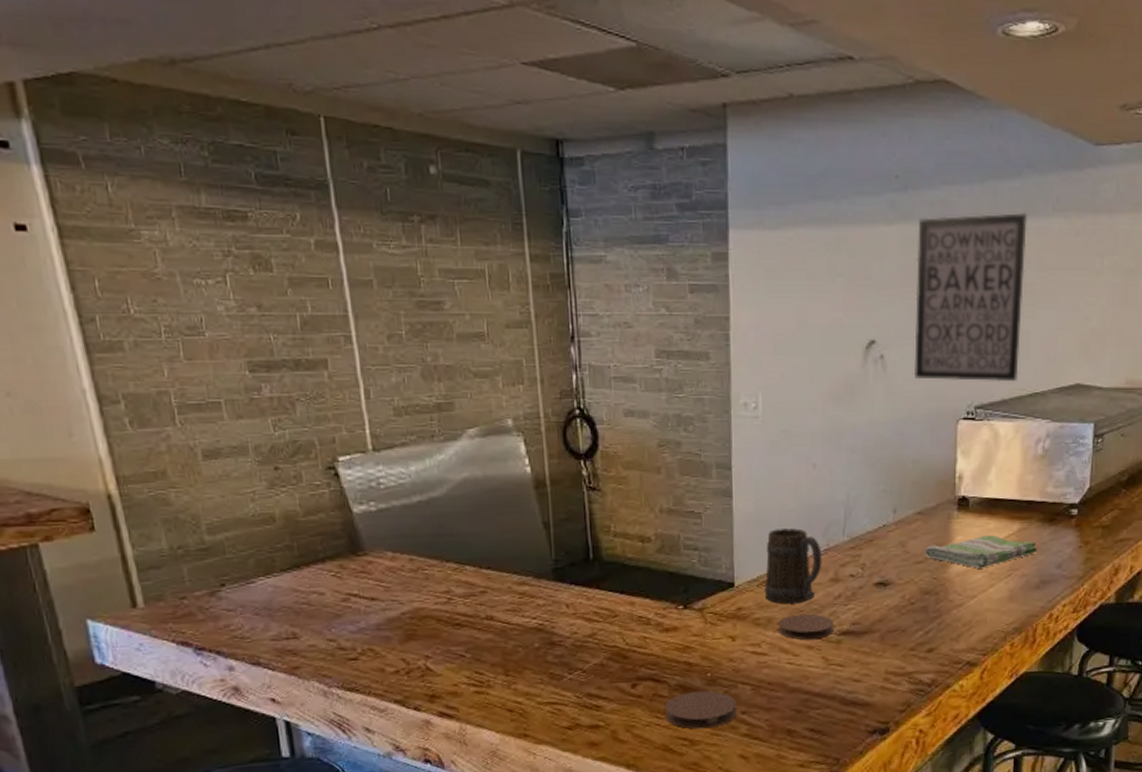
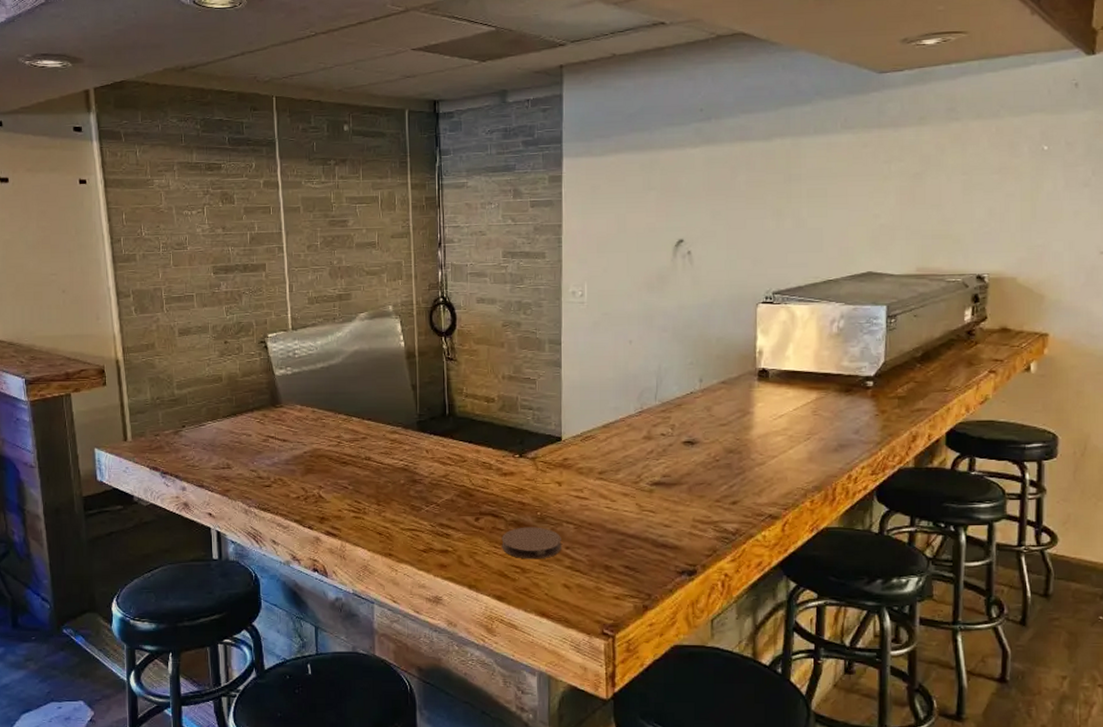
beer mug: present [764,528,822,604] -> none [587,393,637,457]
coaster: present [778,613,834,640] -> none [598,465,647,487]
wall art: present [913,213,1028,382] -> none [717,132,819,272]
dish towel: present [924,534,1038,569] -> none [728,402,835,432]

